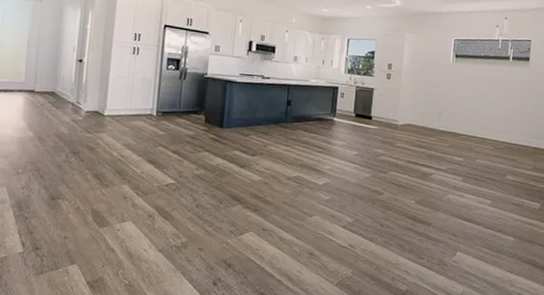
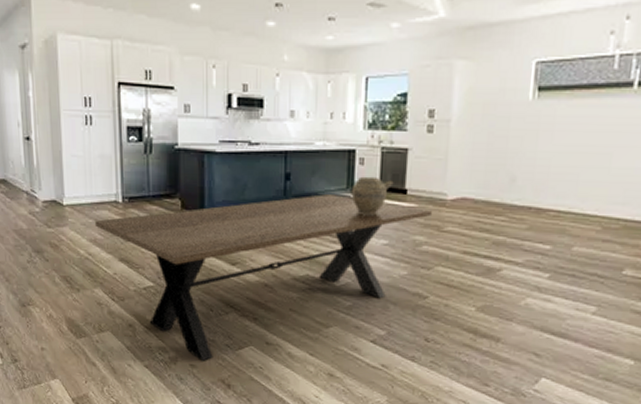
dining table: none [130,117,388,245] -> present [94,194,432,361]
ceramic jug: none [333,105,363,134] -> present [351,176,394,216]

